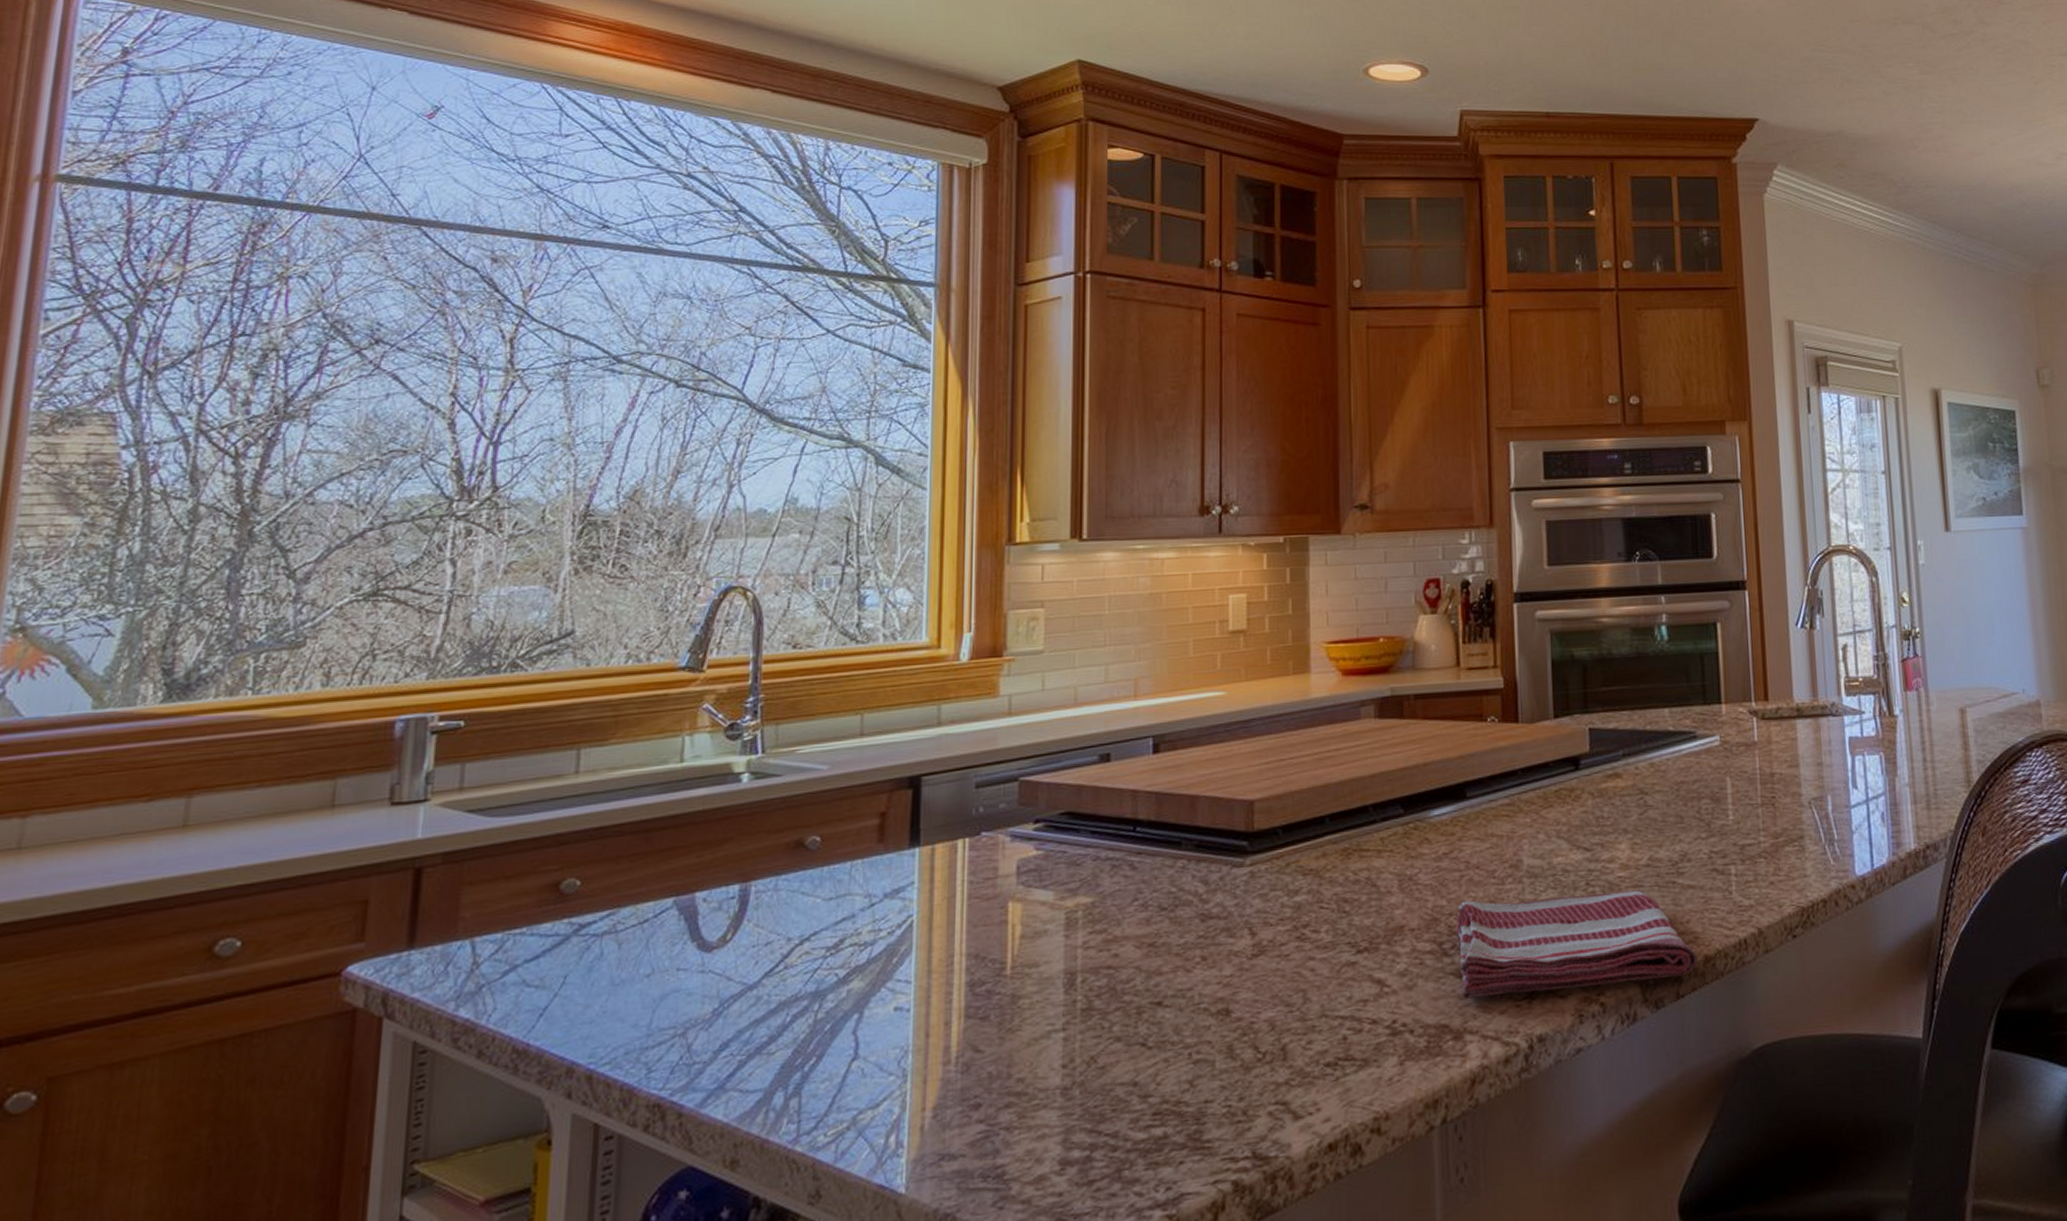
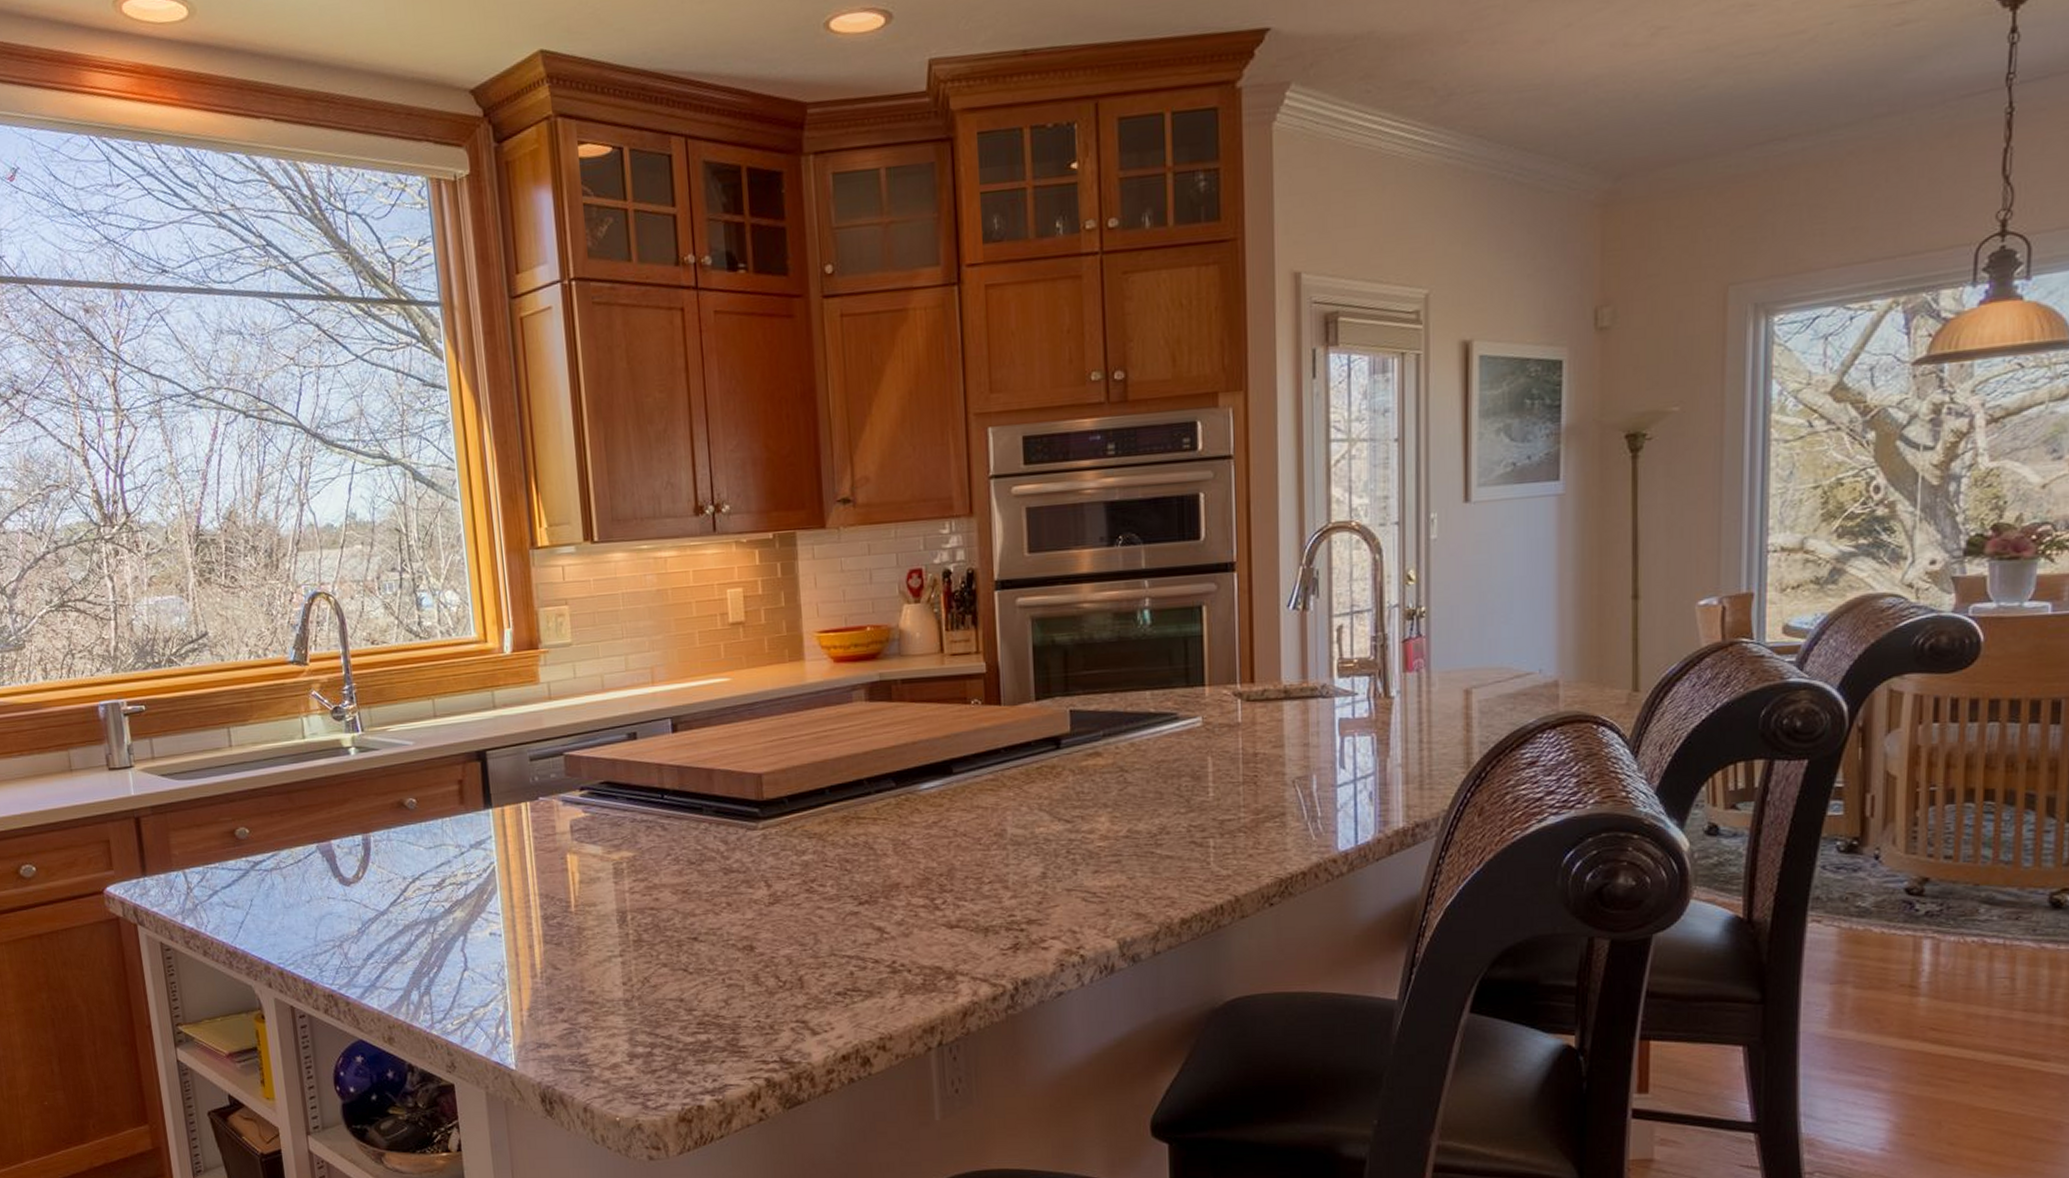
dish towel: present [1456,889,1697,999] -> none [946,858,1174,946]

